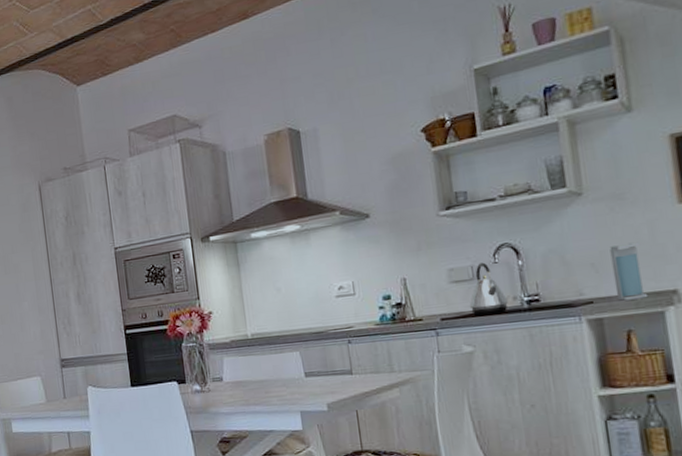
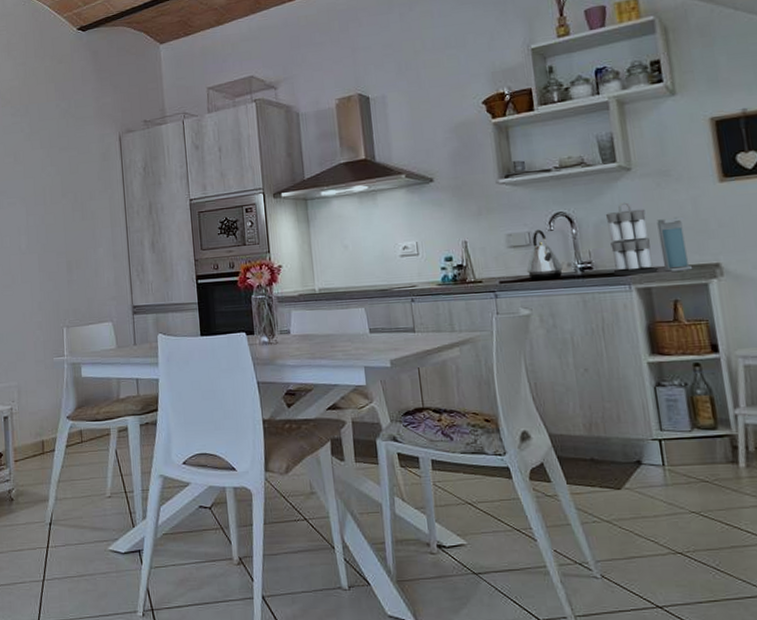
spice rack: none [554,229,611,308] -> present [605,202,658,276]

